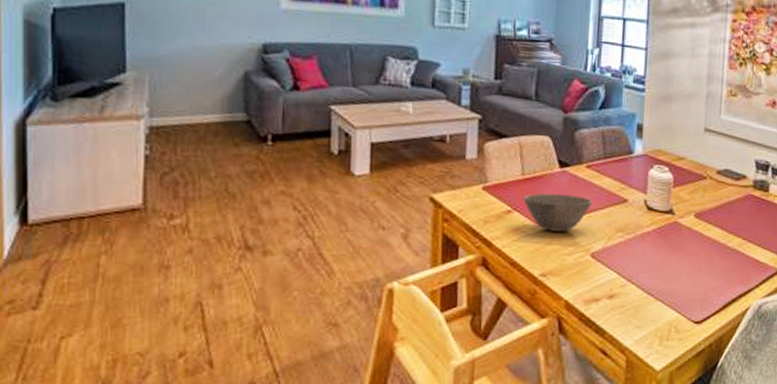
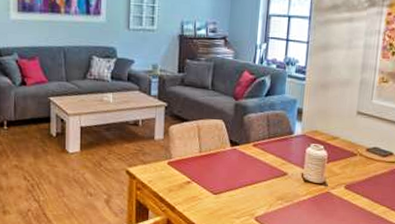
bowl: present [523,193,593,232] -> none [200,167,258,199]

